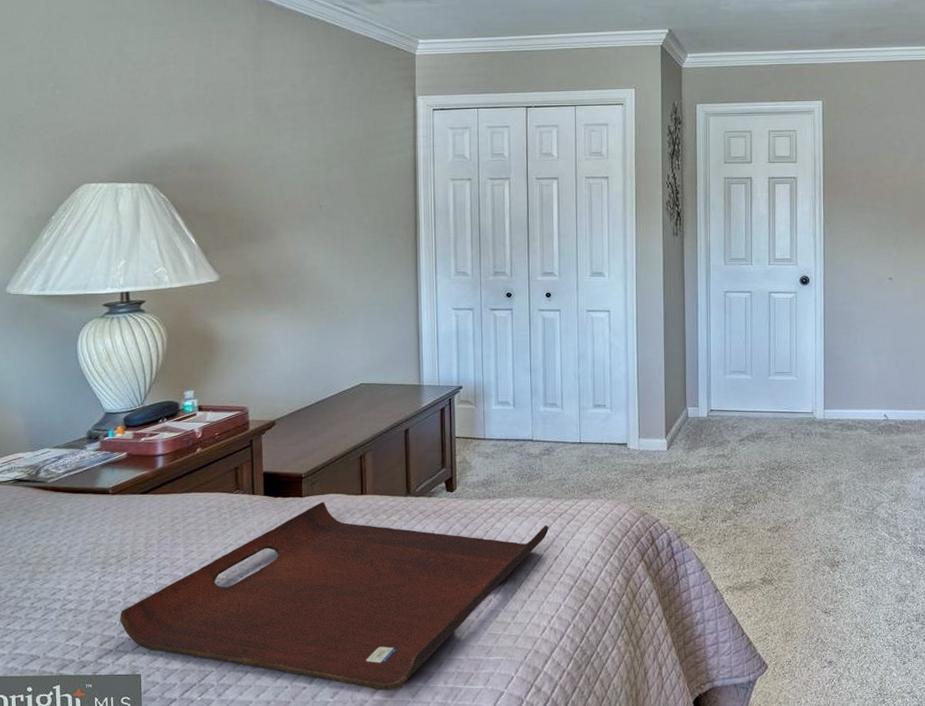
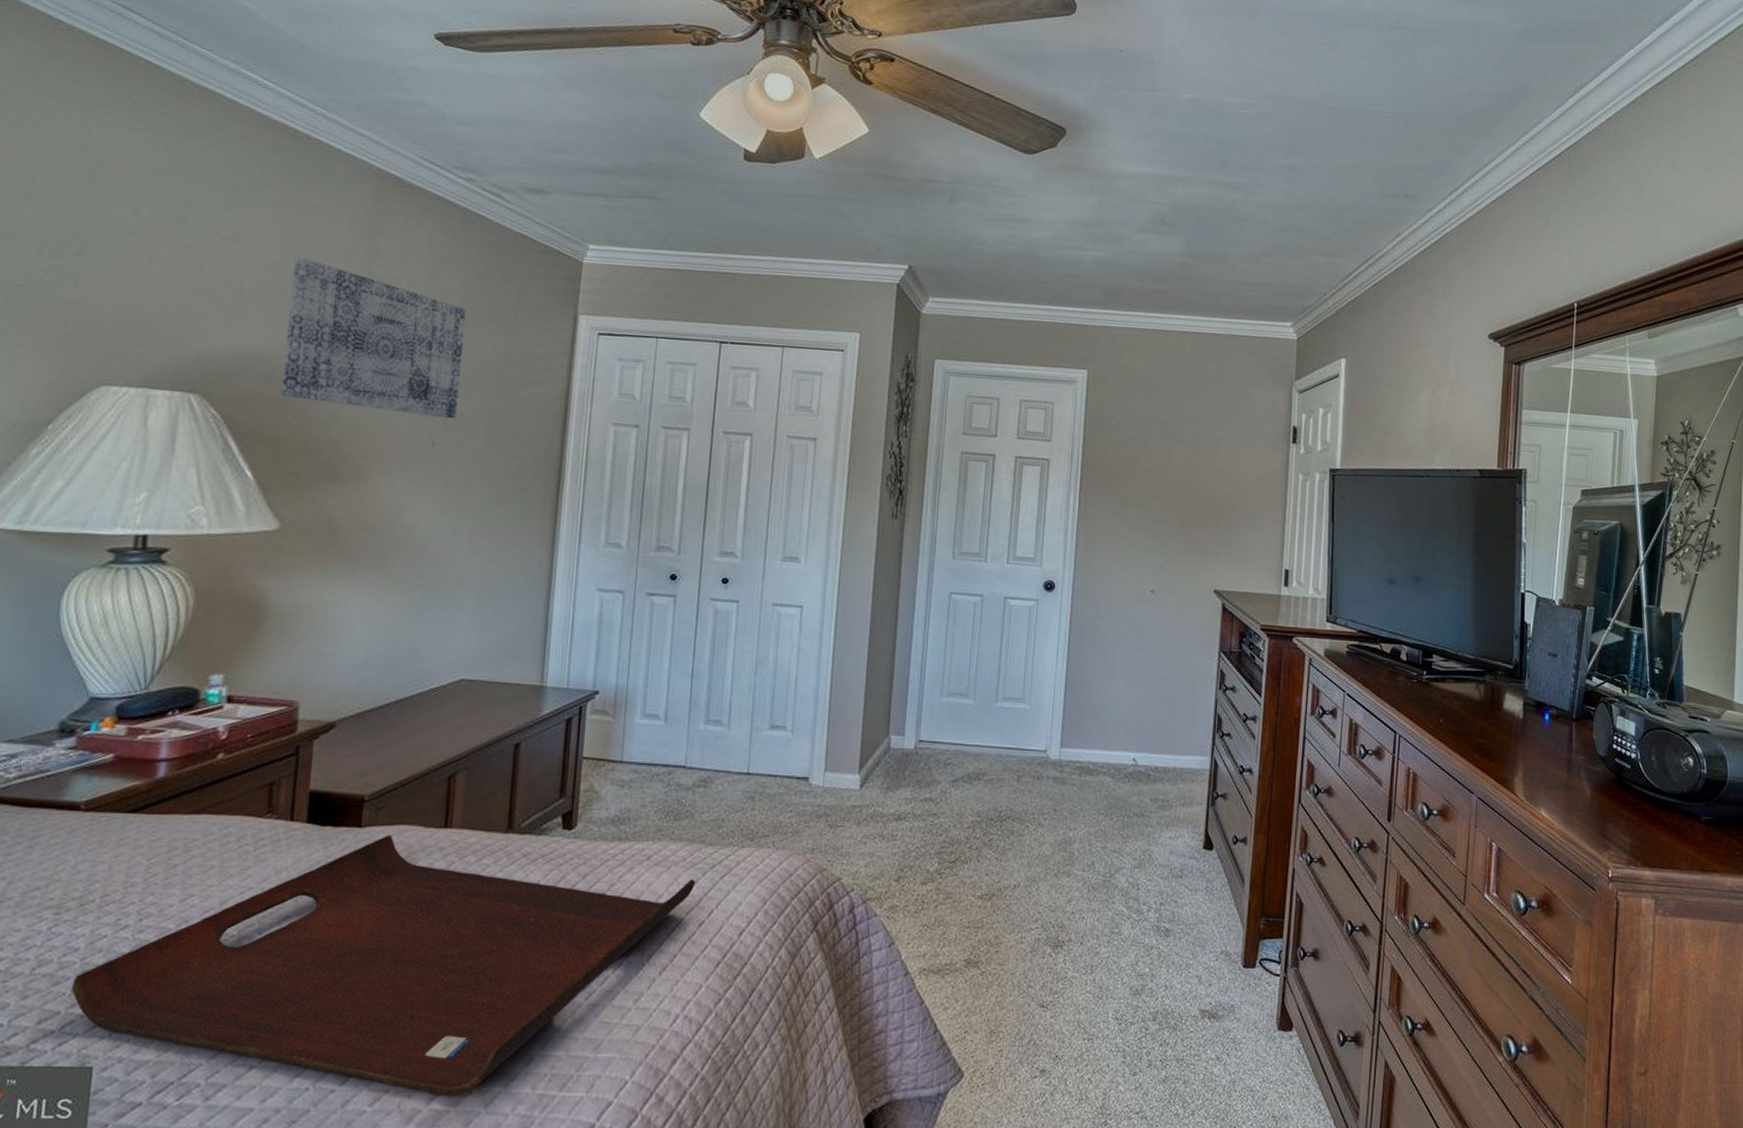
wall art: none [206,72,335,186] -> present [280,256,466,419]

